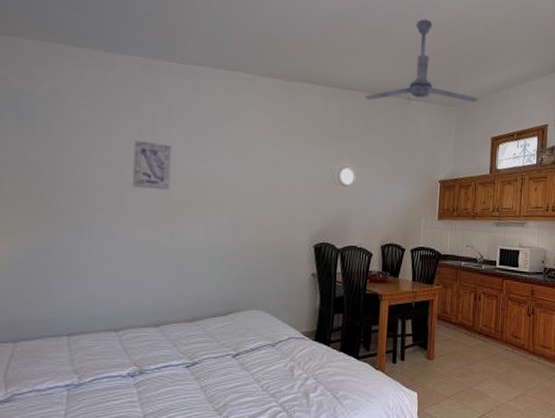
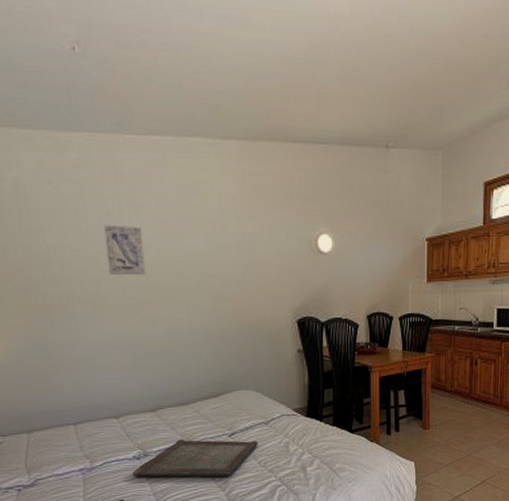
serving tray: none [123,357,262,400] -> present [132,439,258,477]
ceiling fan: present [364,19,478,103] -> none [337,45,467,154]

